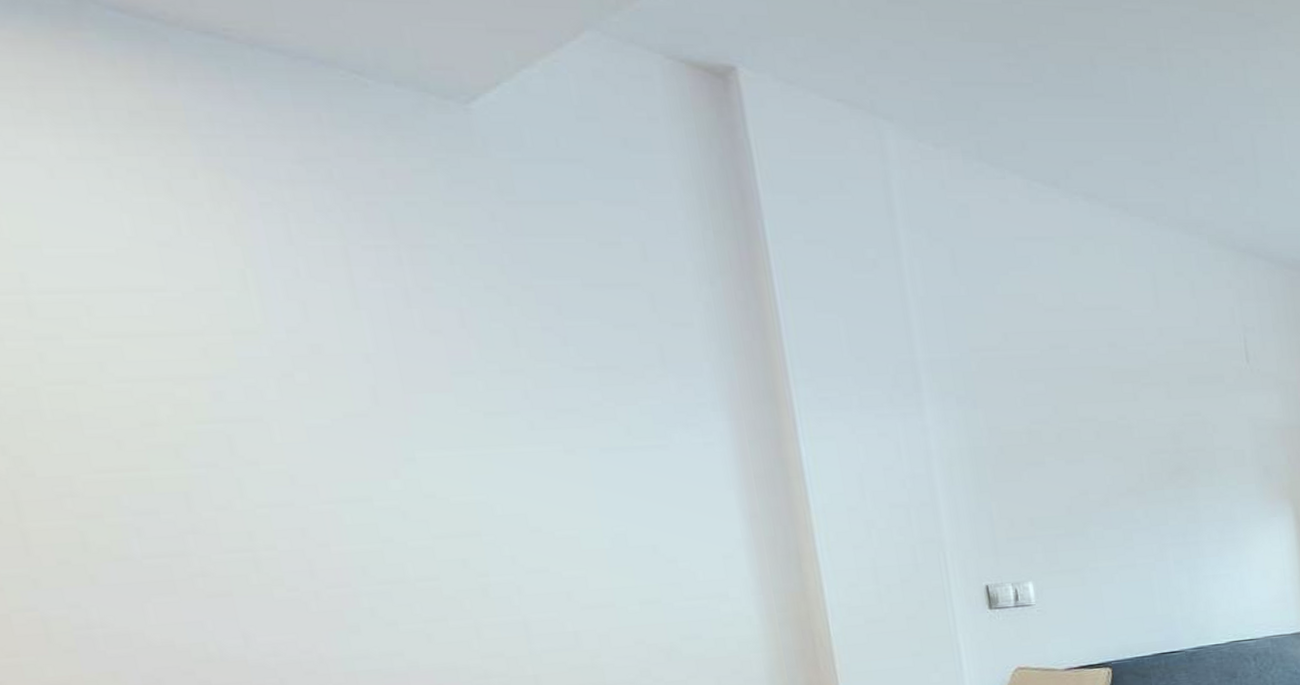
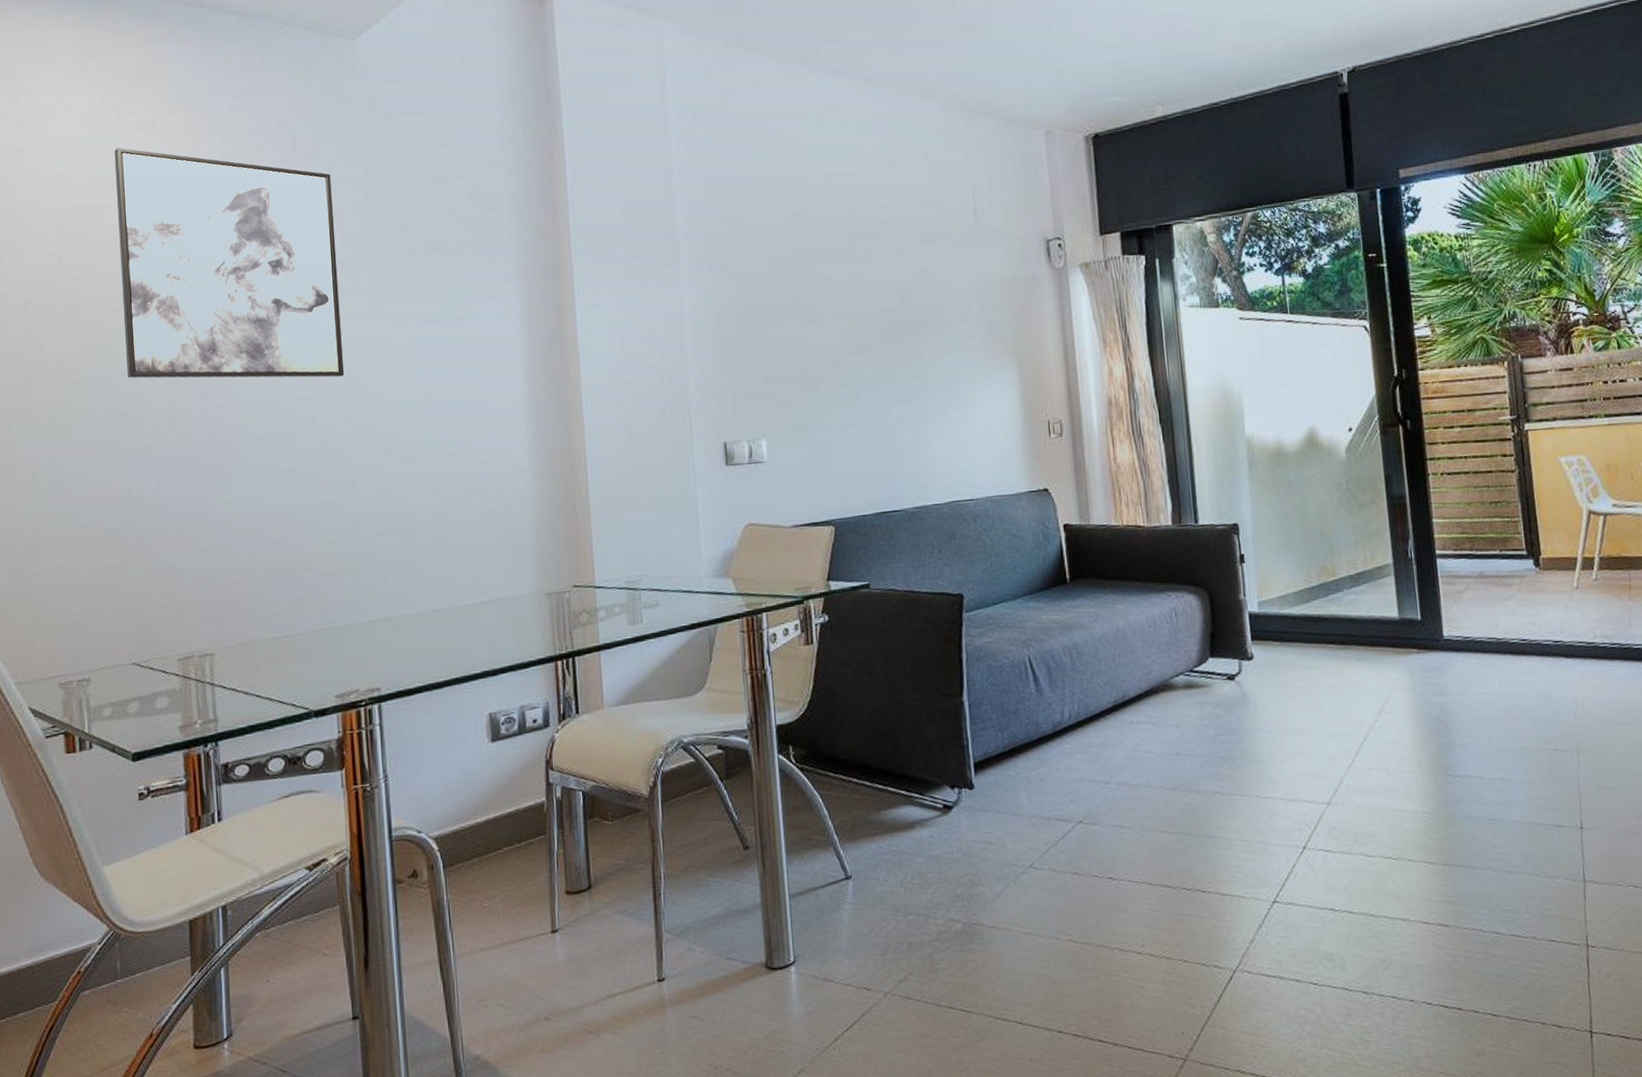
wall art: none [110,215,501,513] -> present [114,148,345,379]

